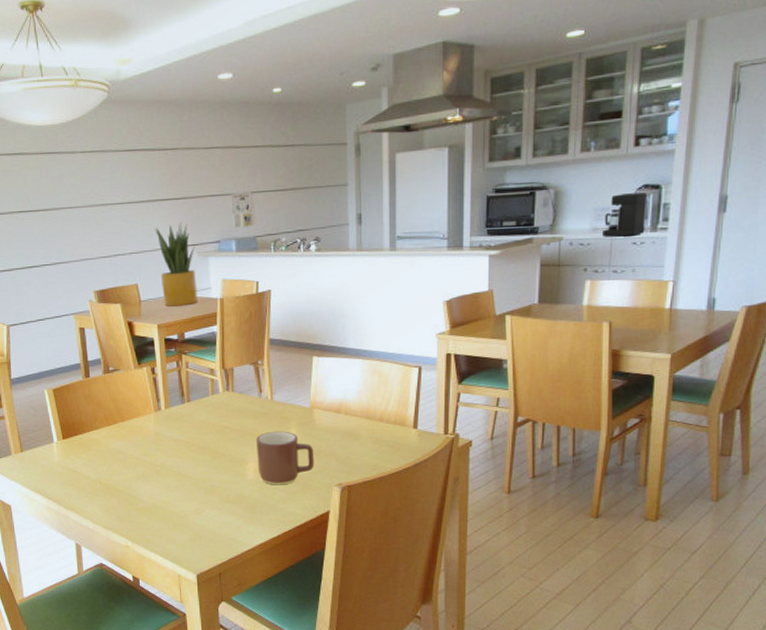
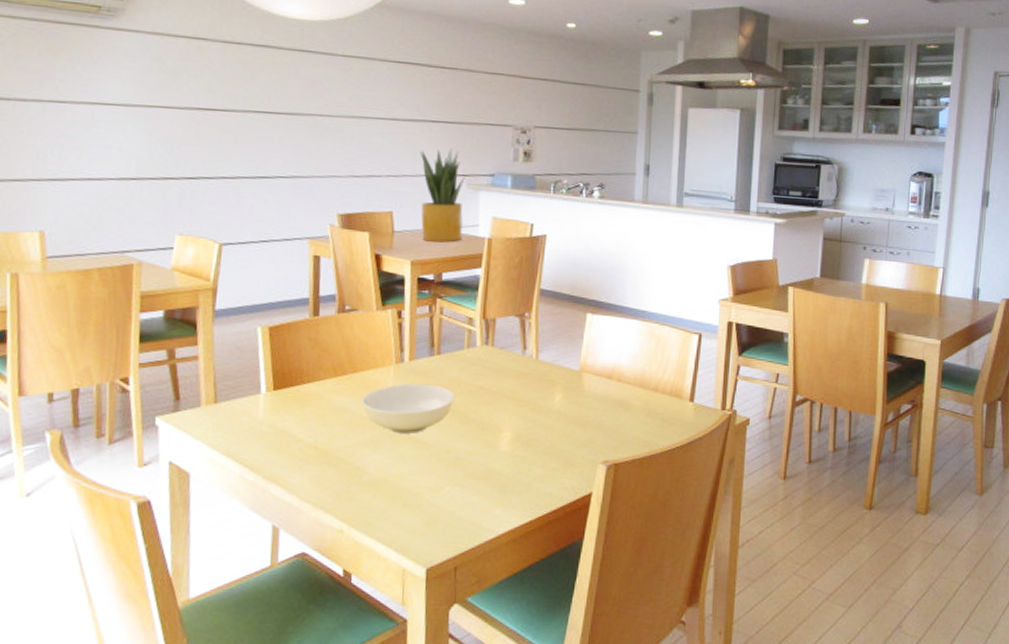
bowl: none [131,427,206,468] -> present [362,383,456,434]
mug: present [255,431,314,485] -> none [513,395,580,460]
coffee maker: present [603,193,647,237] -> none [881,177,921,220]

